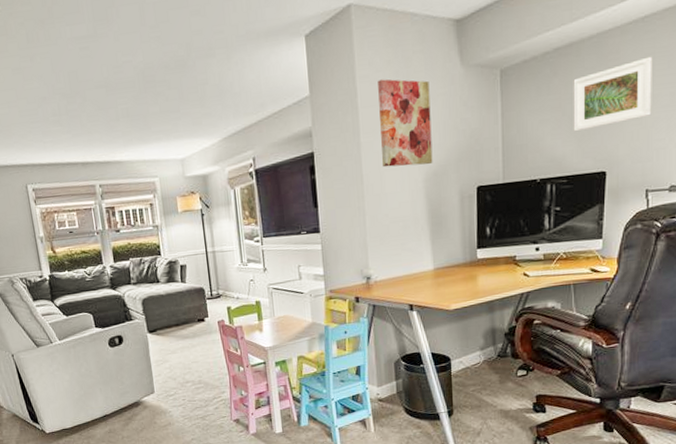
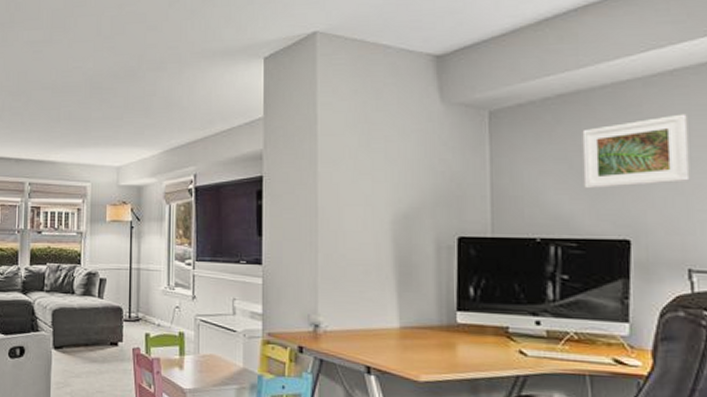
wall art: present [378,79,433,168] -> none [342,108,403,204]

